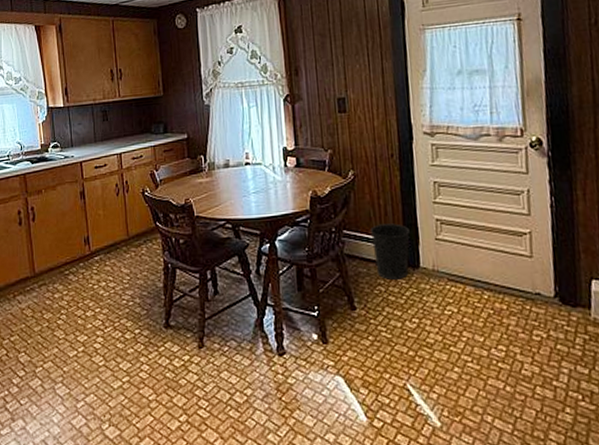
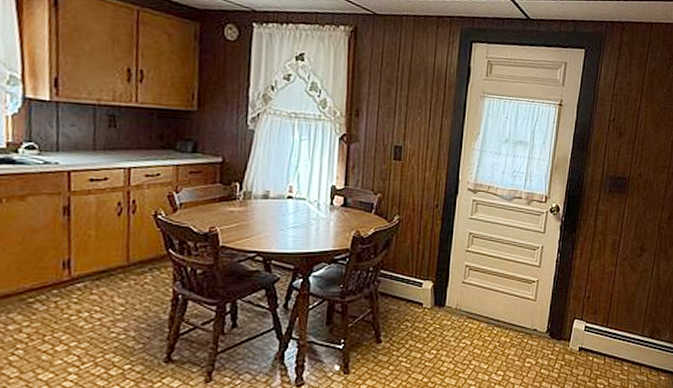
wastebasket: present [371,223,410,280] -> none [406,266,441,316]

